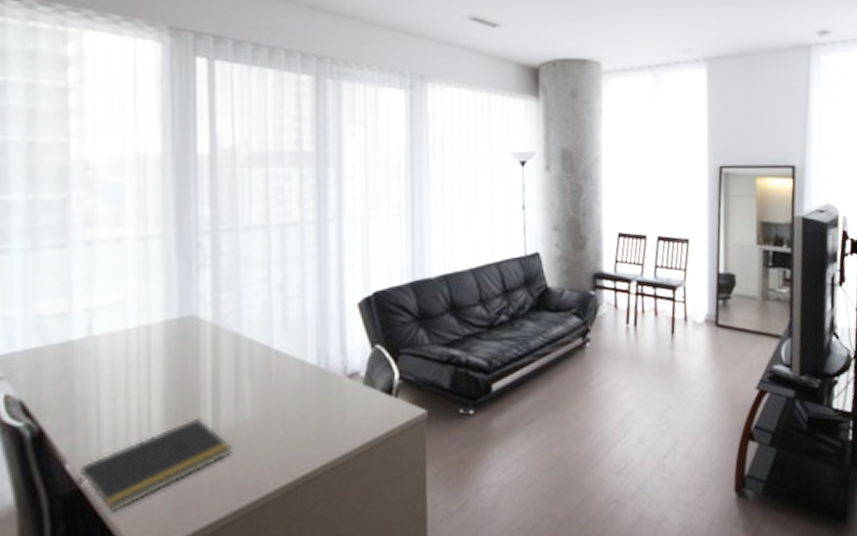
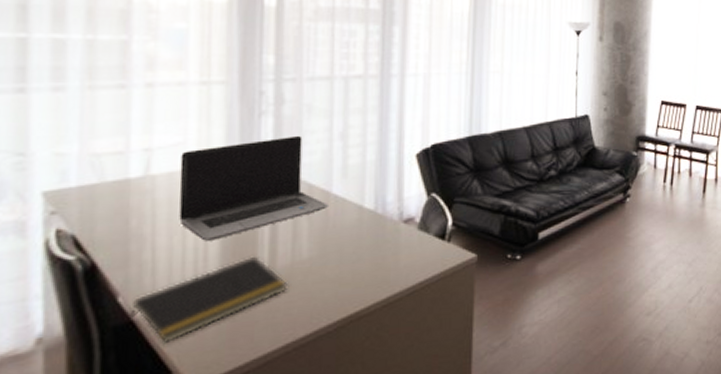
laptop computer: none [121,288,271,403] -> present [179,135,330,241]

